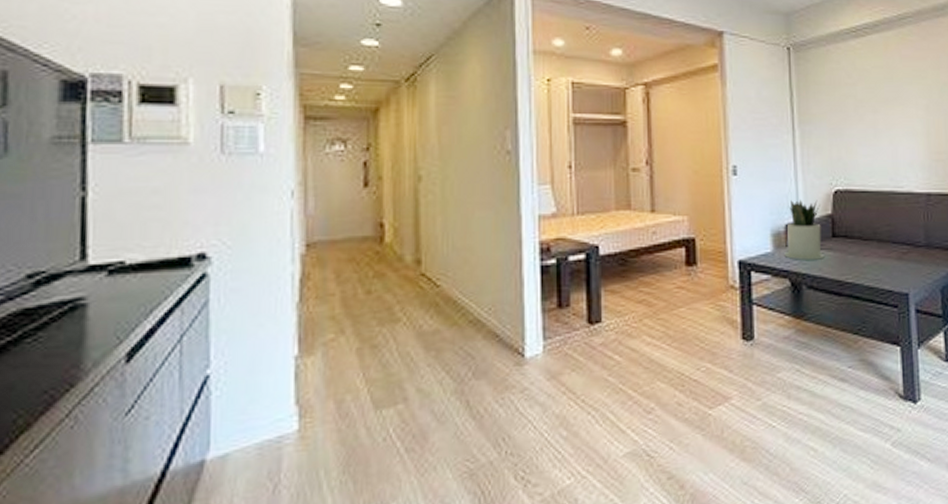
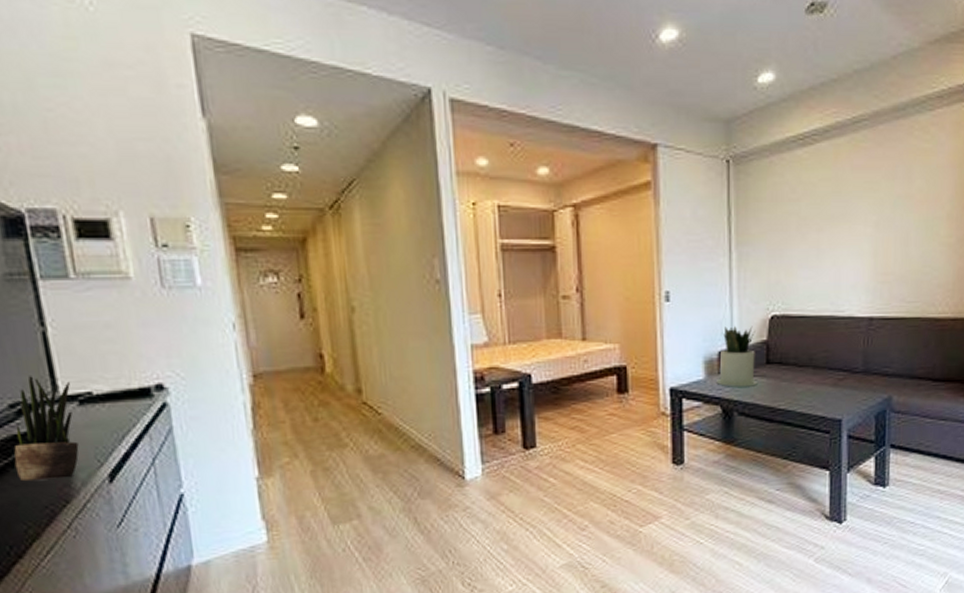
potted plant: none [18,242,101,362] -> present [14,375,79,482]

